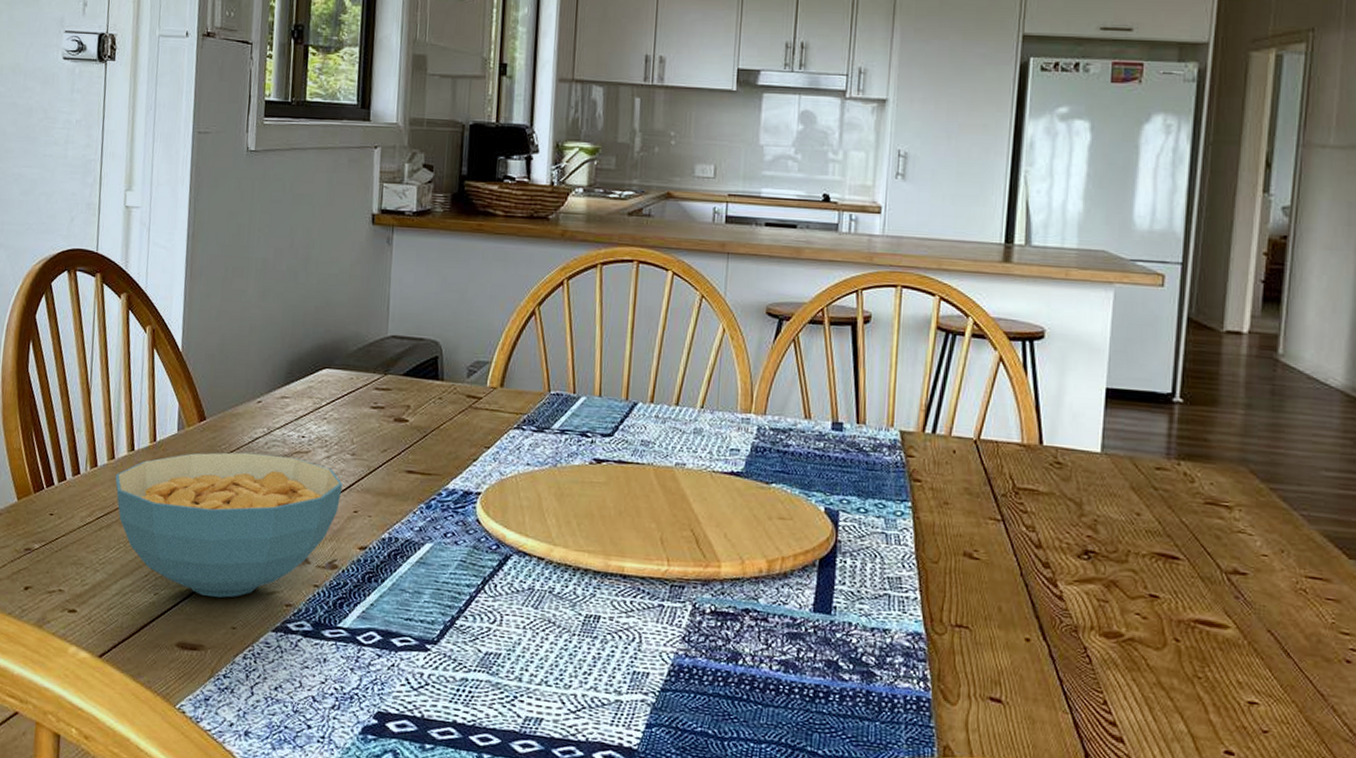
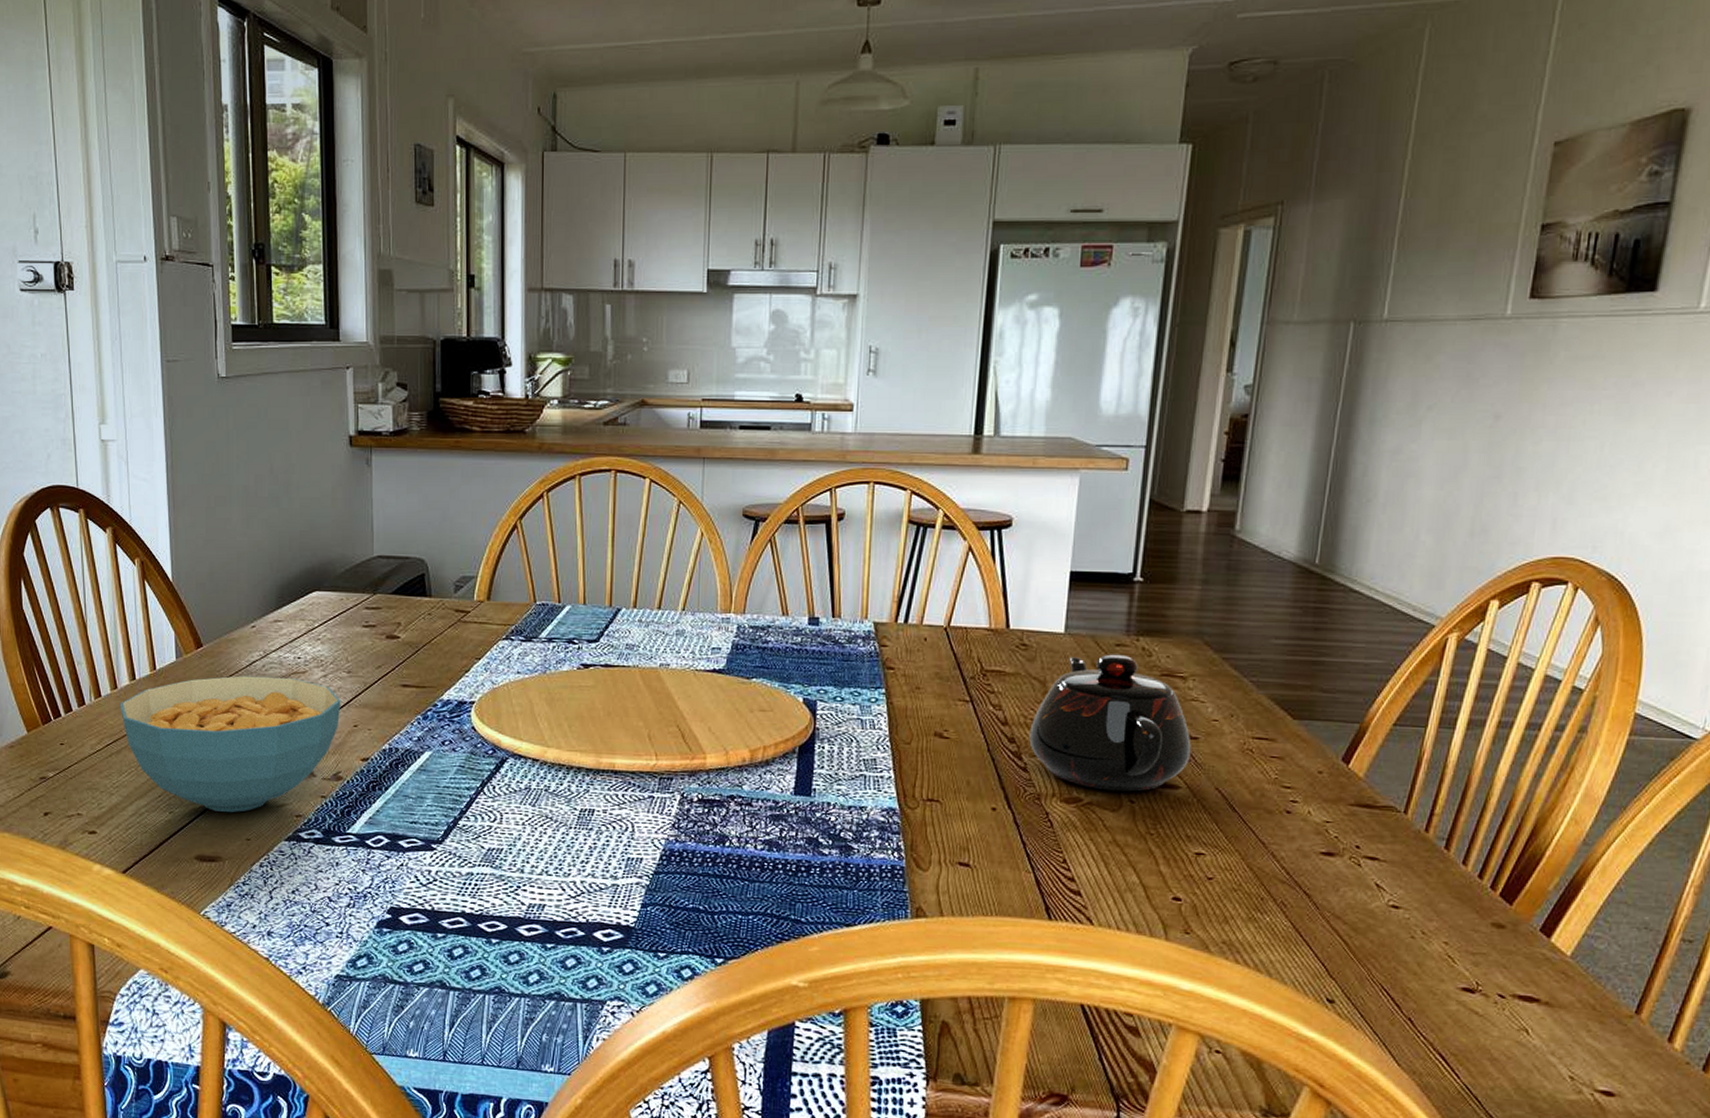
teapot: none [1065,477,1240,629] -> present [1029,654,1192,792]

